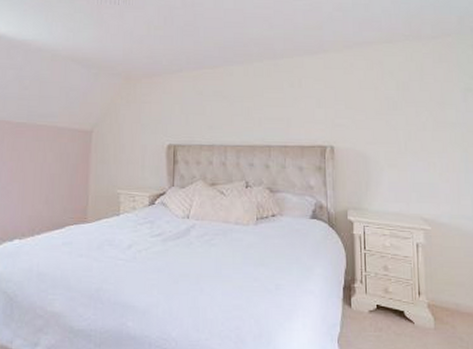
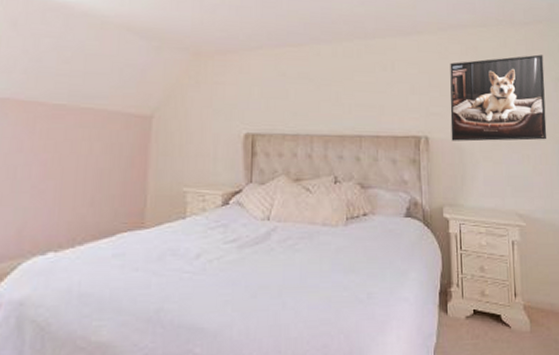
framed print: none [355,67,455,150] -> present [450,54,547,142]

